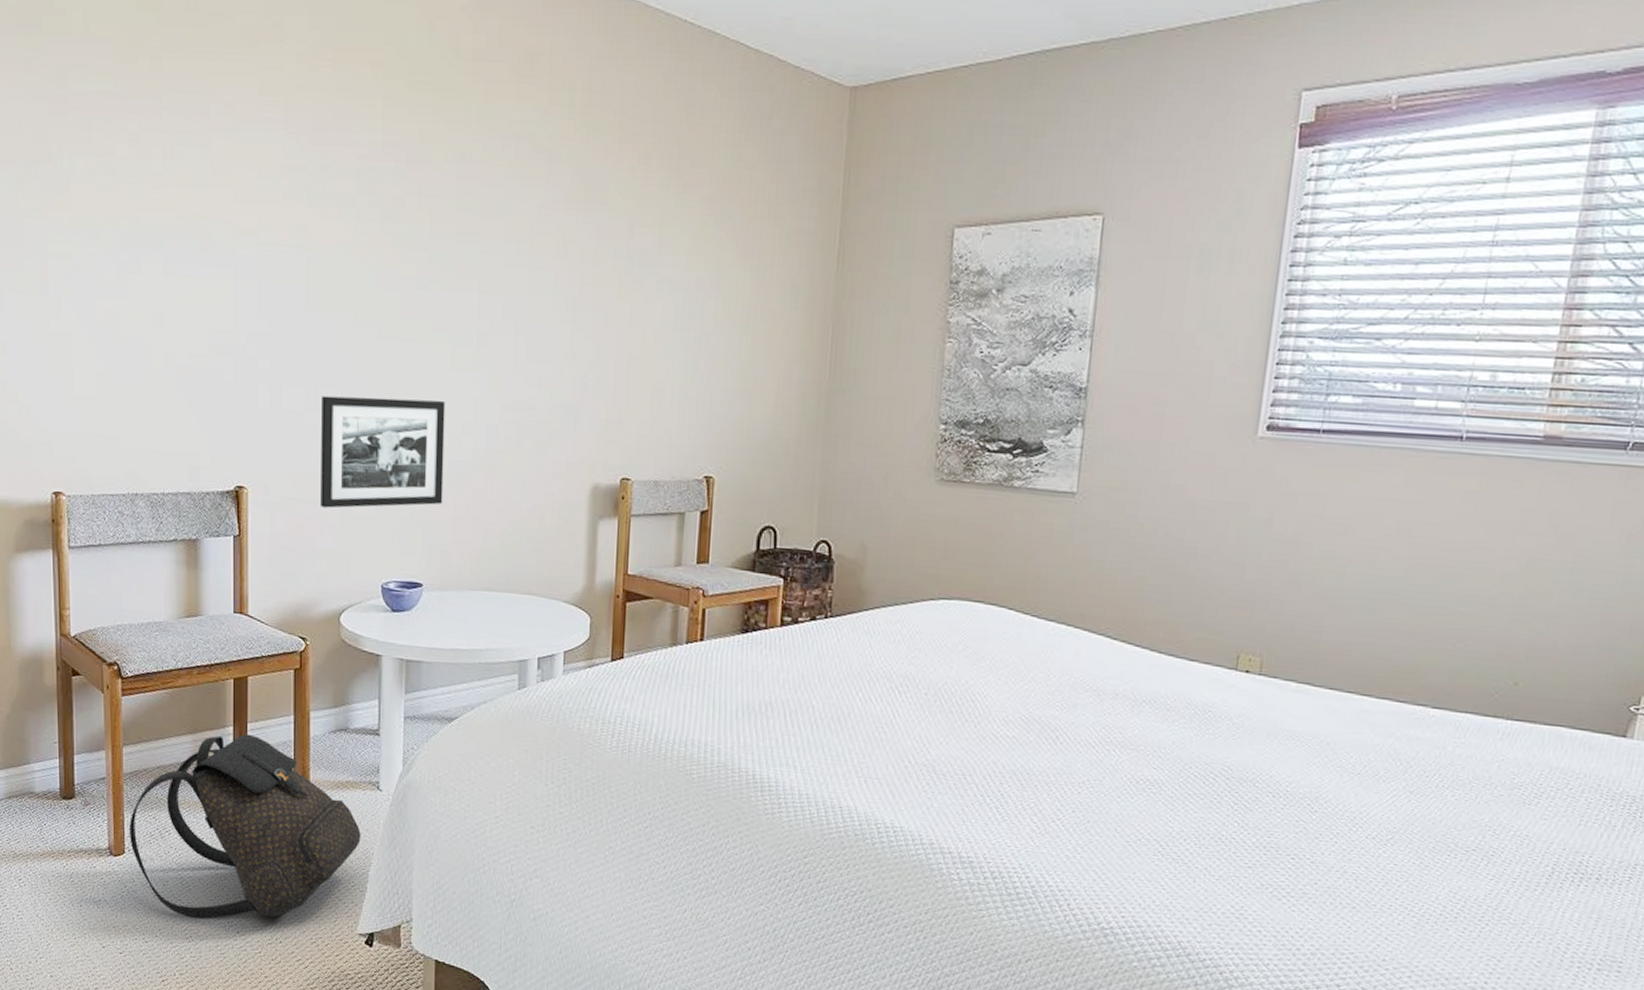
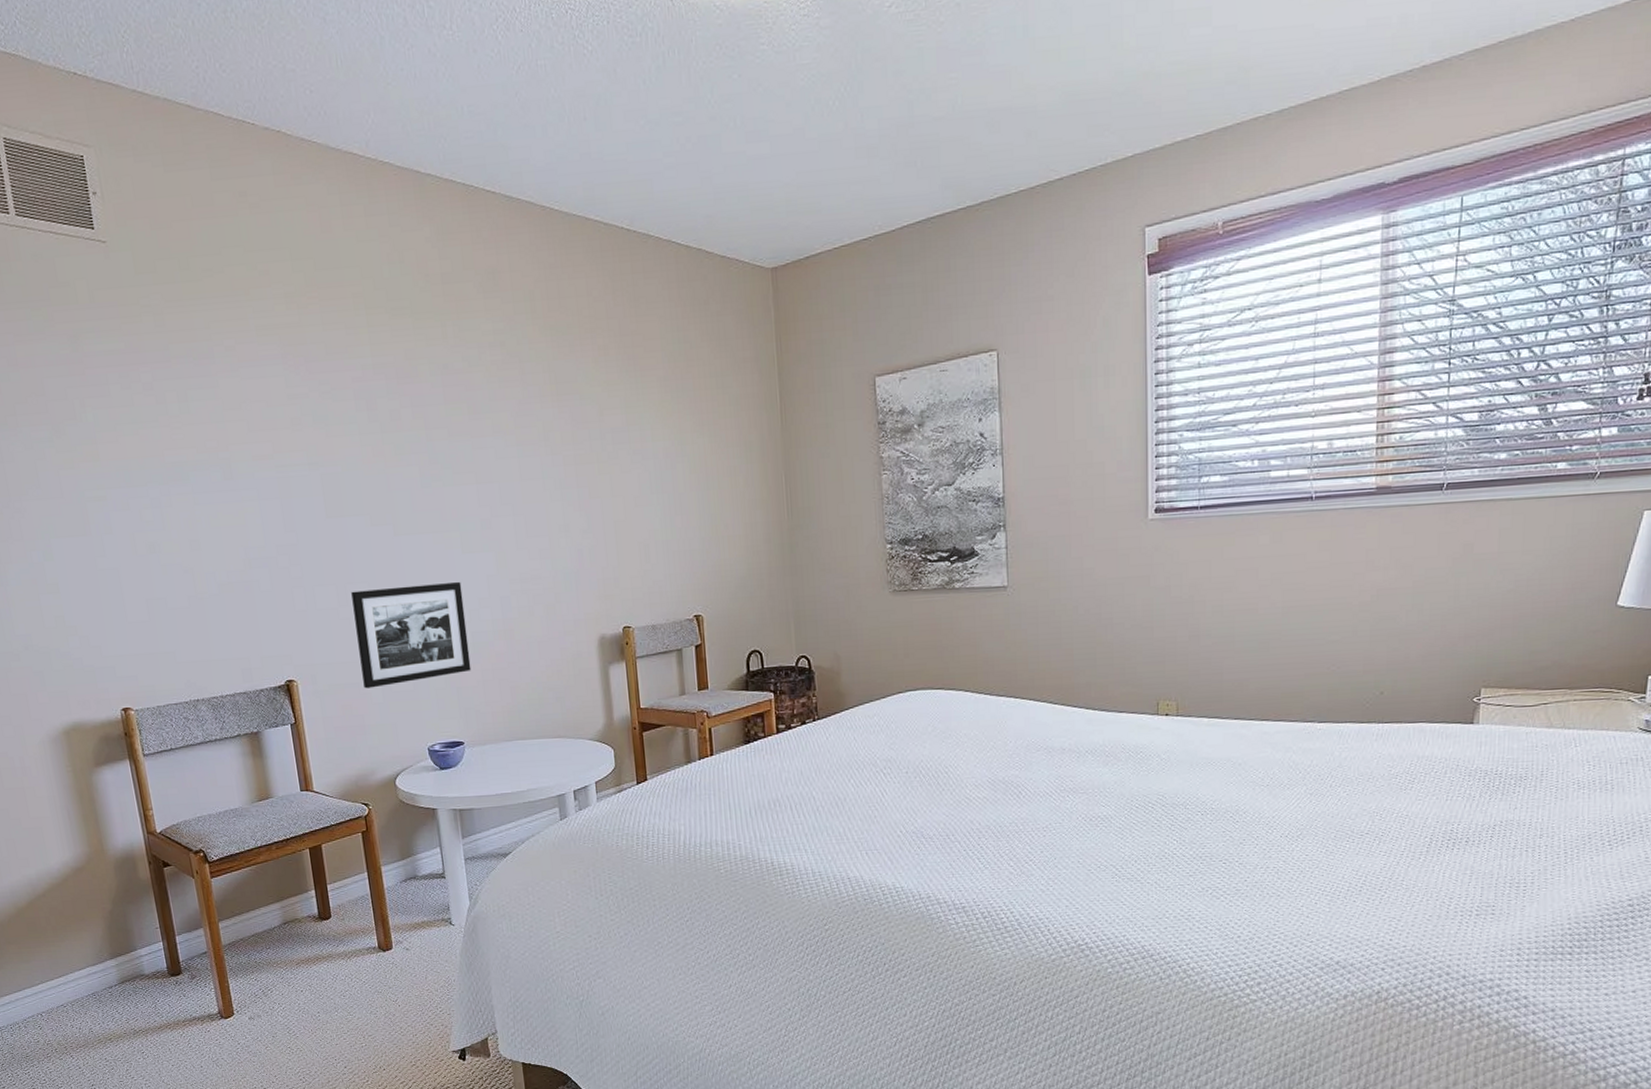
backpack: present [130,734,361,919] -> none [234,894,442,1061]

